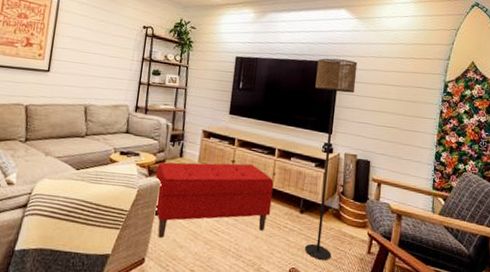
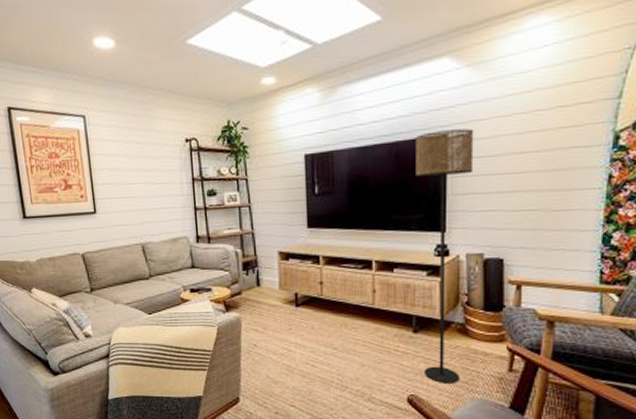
bench: present [153,162,274,239] -> none [233,284,376,376]

